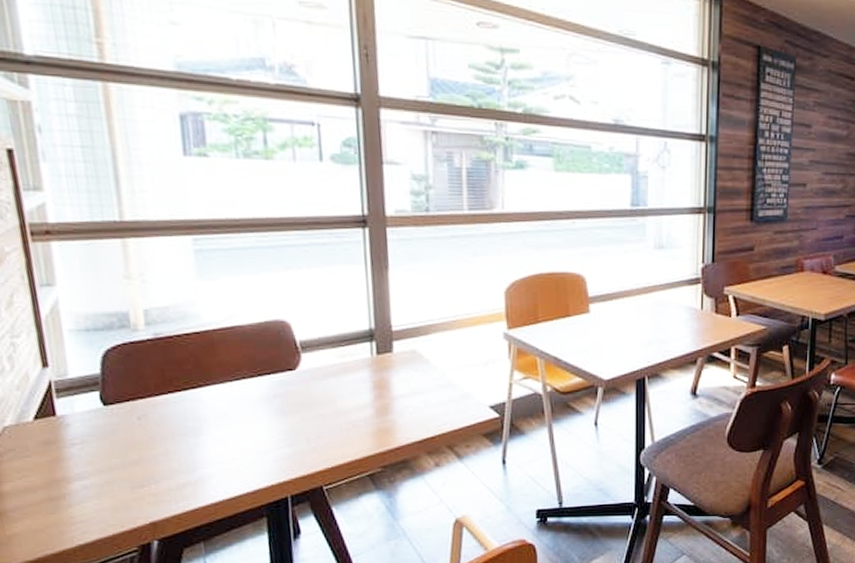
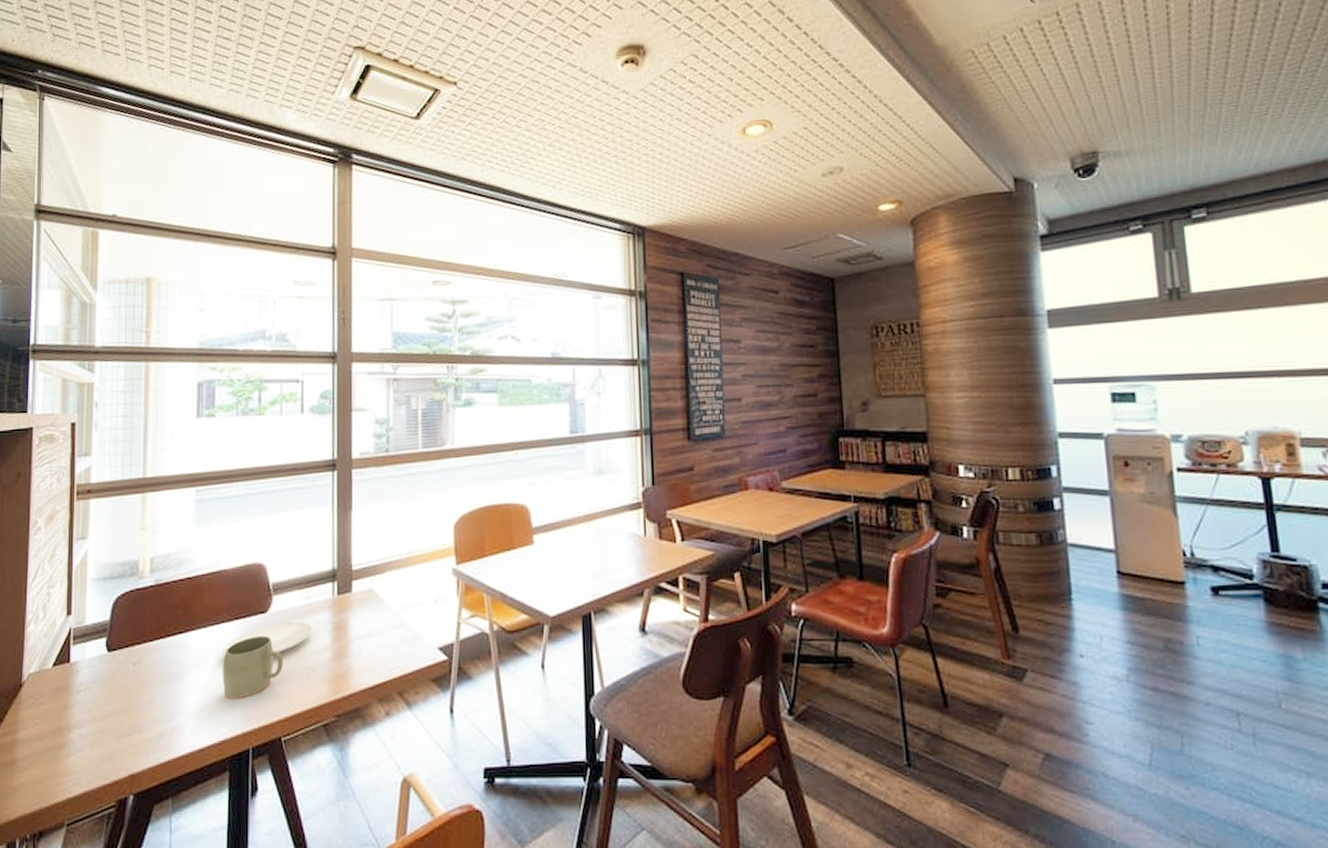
plate: none [245,379,350,411] -> present [222,621,312,656]
mug: none [247,393,320,451] -> present [222,636,284,698]

